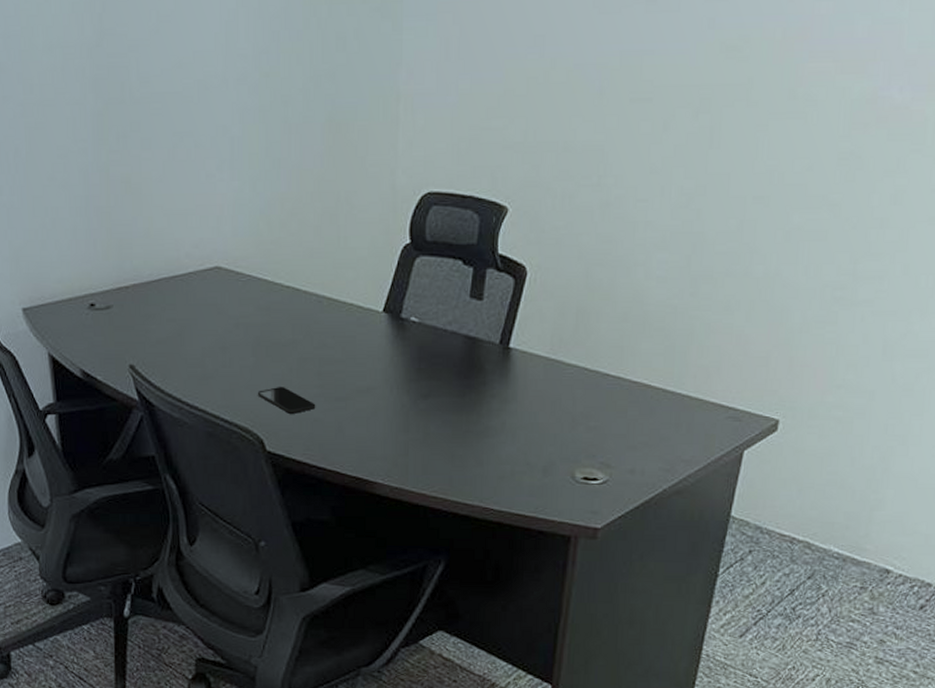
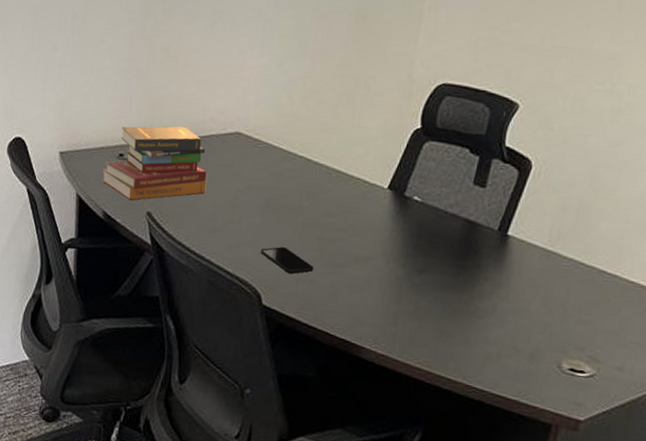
books: none [74,266,191,354] -> present [103,126,207,200]

